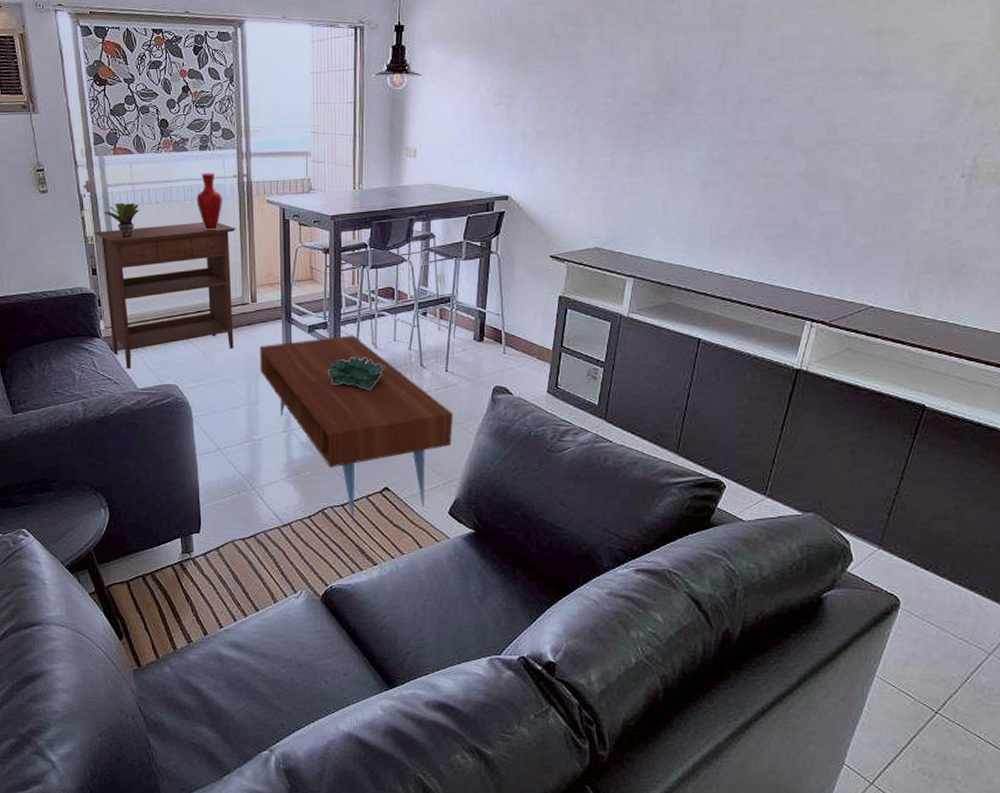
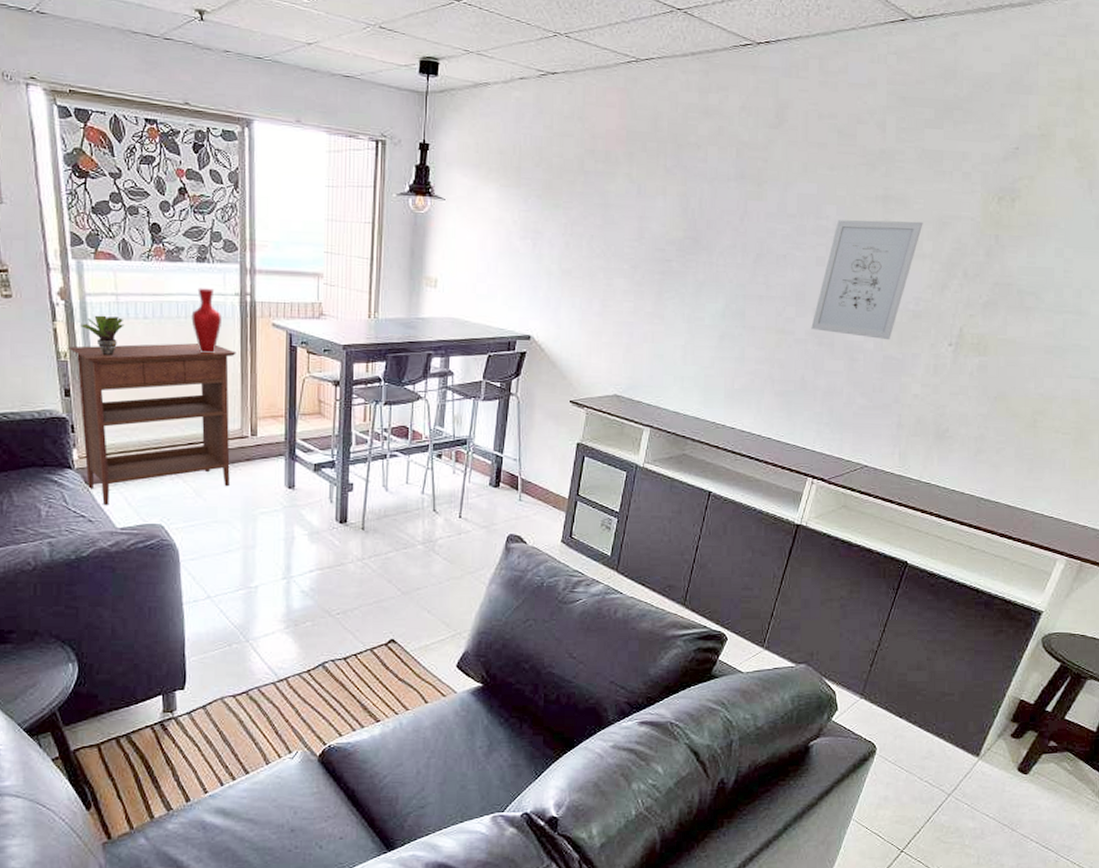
coffee table: present [260,335,453,522] -> none [259,476,465,676]
decorative bowl: present [328,356,386,390] -> none [334,499,396,535]
wall art: none [802,52,923,176] -> present [811,220,923,340]

